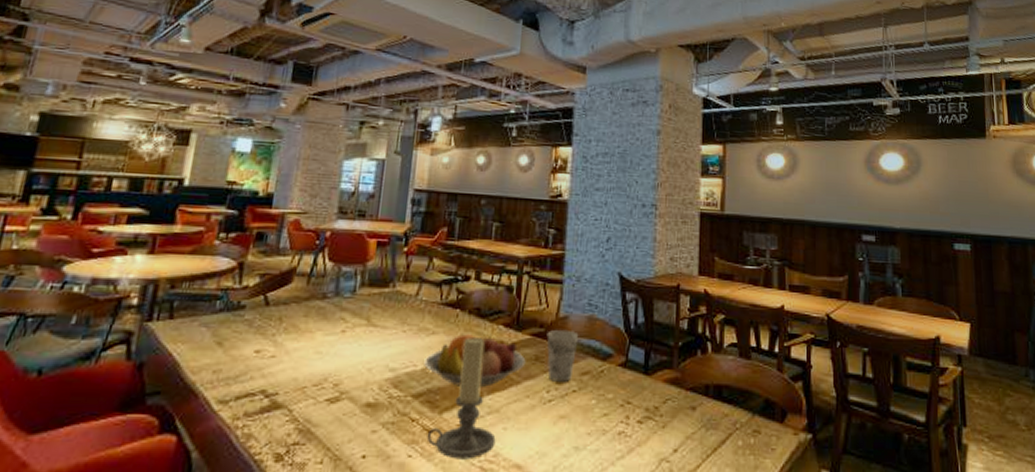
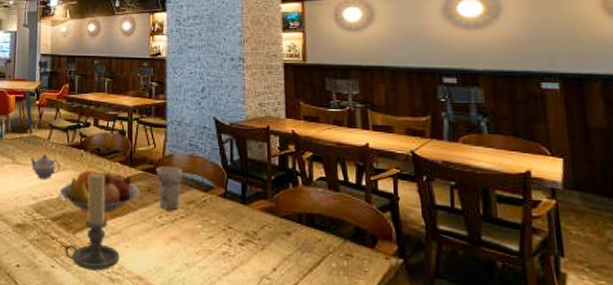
teapot: none [390,314,430,346] -> present [30,154,61,179]

